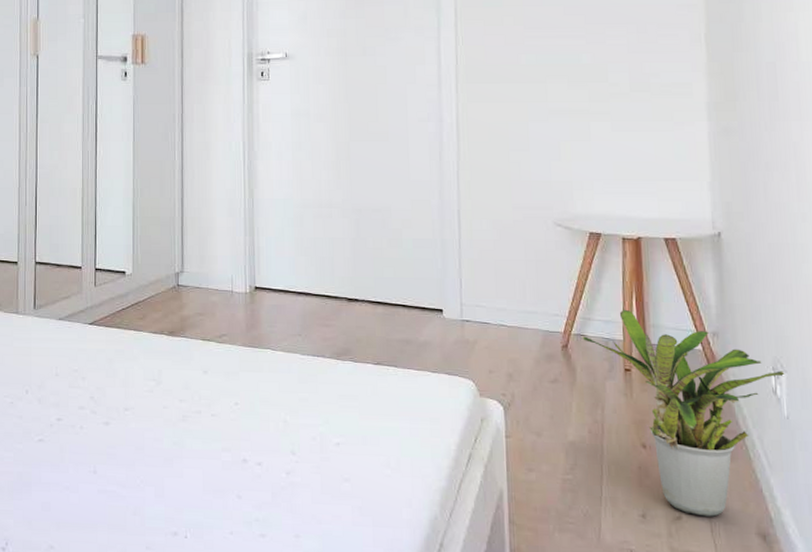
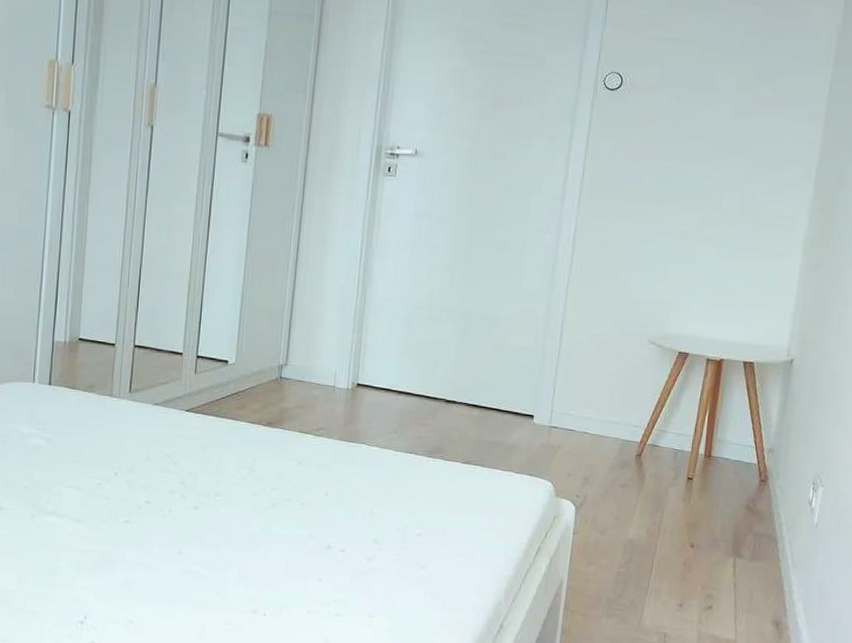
potted plant: present [582,309,785,517] -> none [655,424,822,607]

